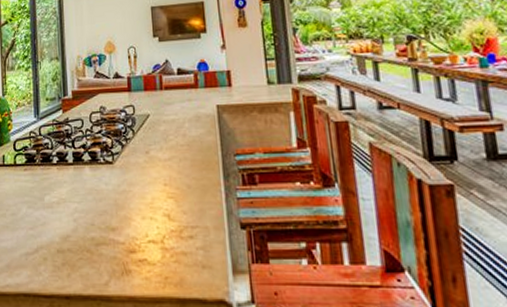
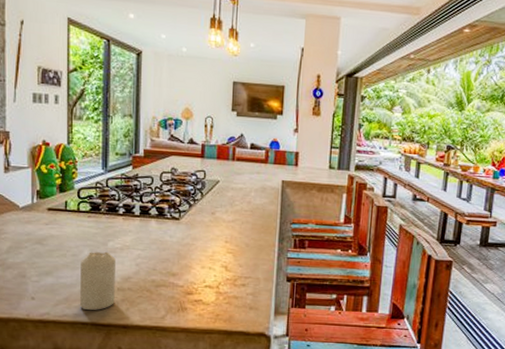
candle: none [20,207,55,279] -> present [79,251,115,311]

